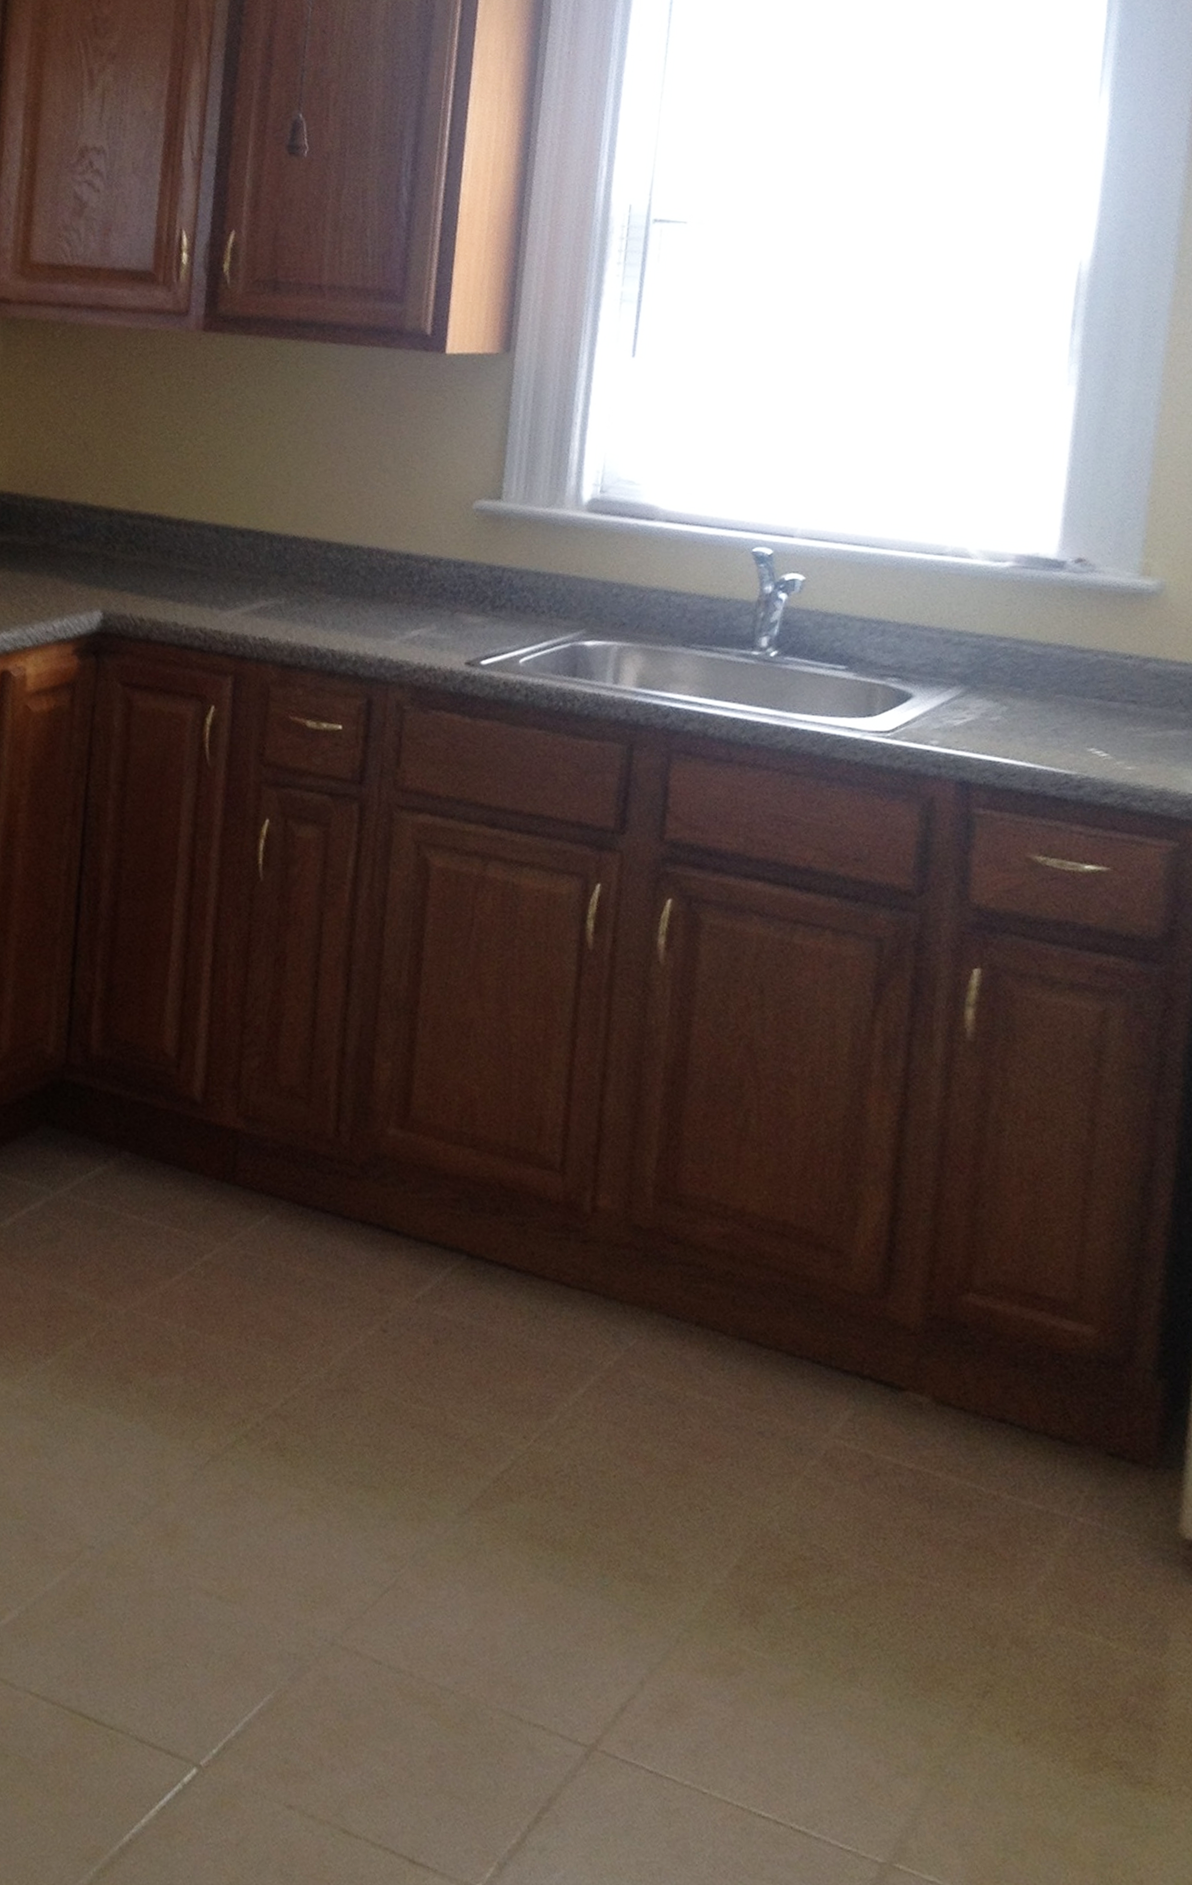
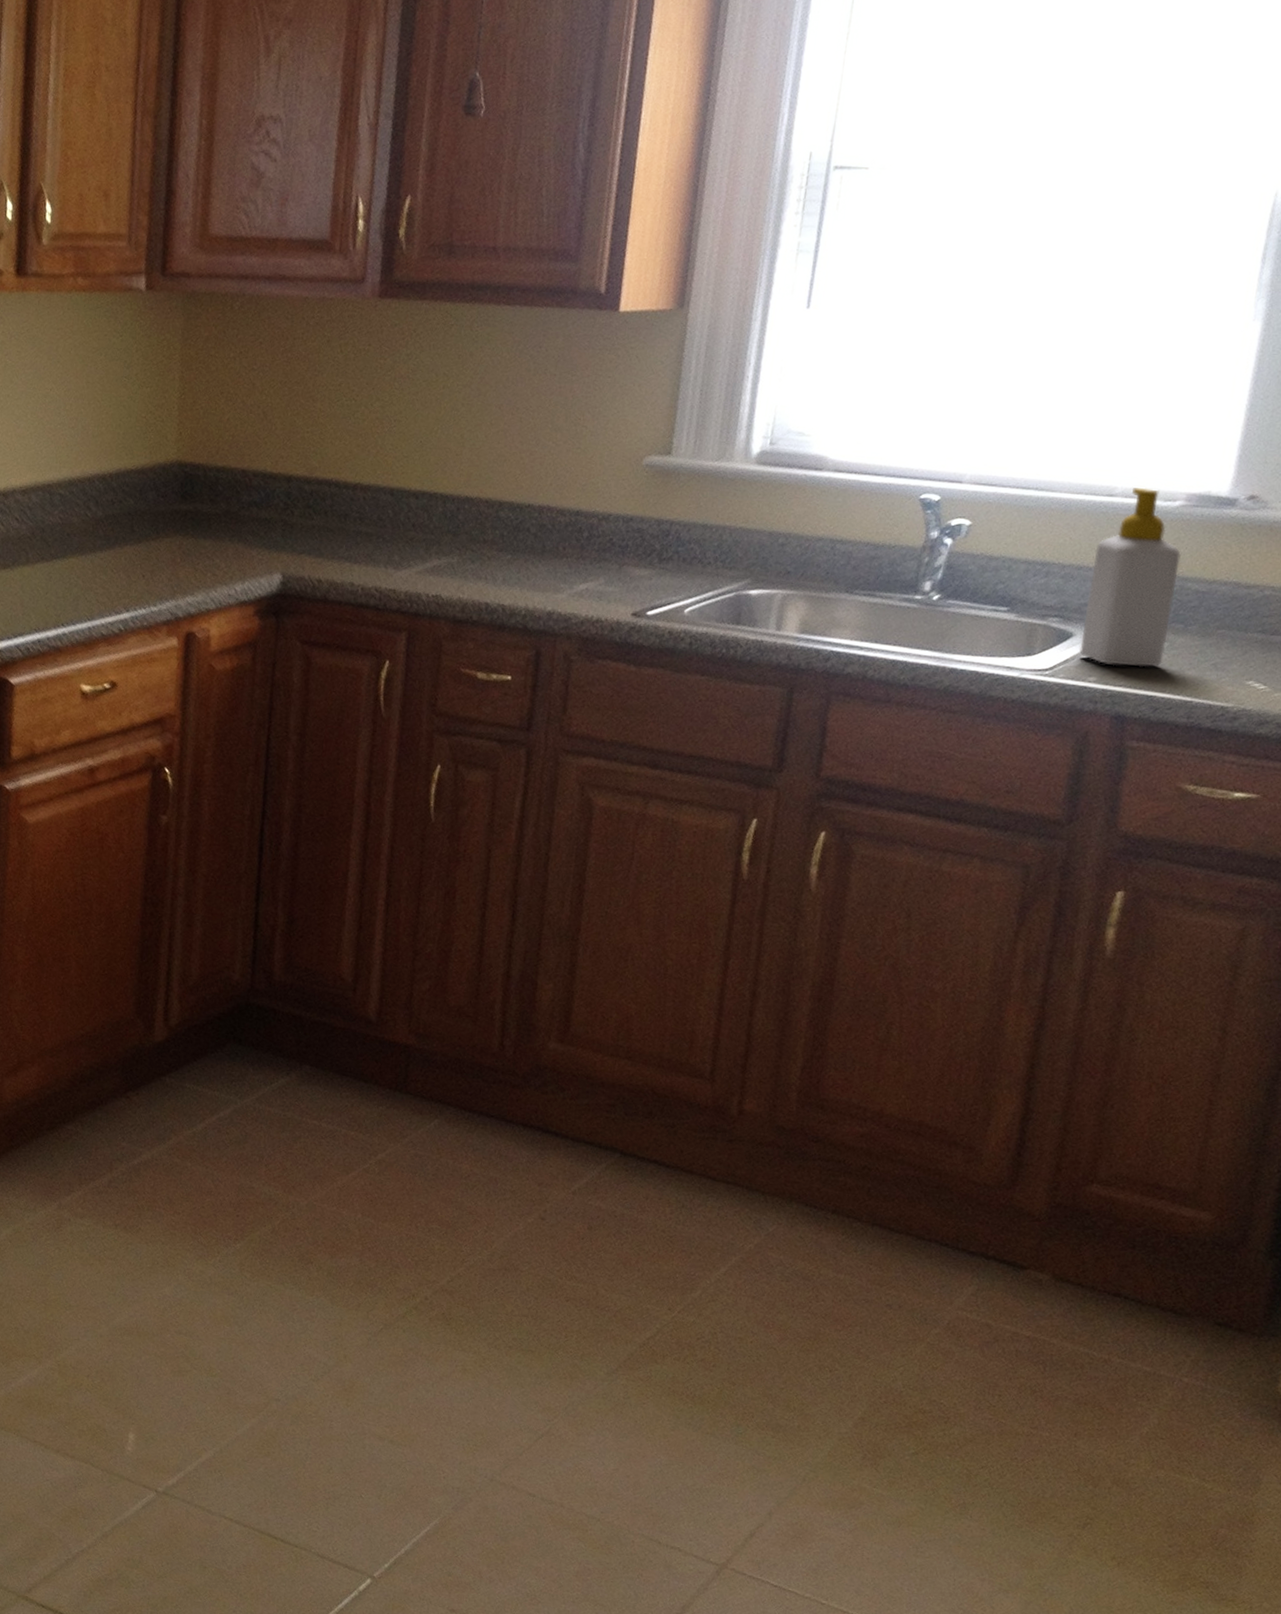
soap bottle: none [920,547,1014,732] -> present [1079,487,1181,668]

